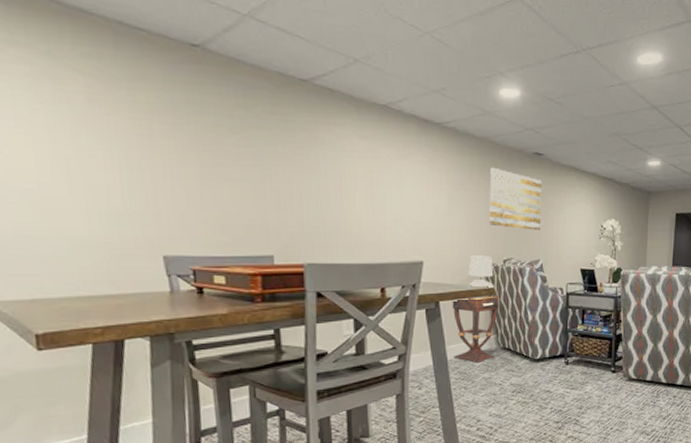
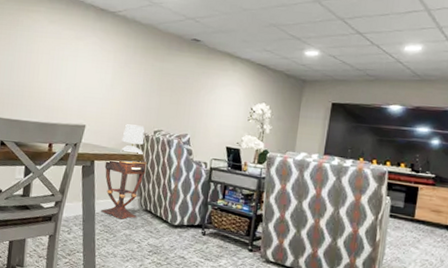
wall art: present [489,167,542,230] -> none [145,50,197,108]

